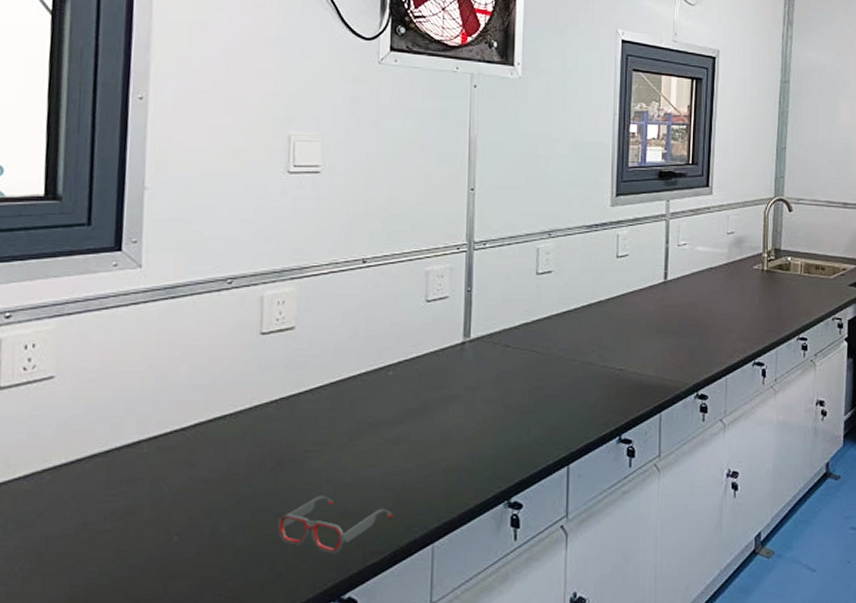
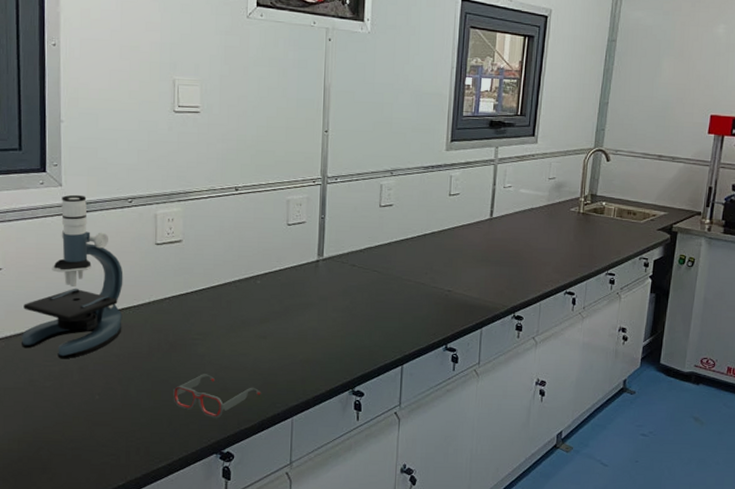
microscope: none [75,277,218,491] -> present [22,194,123,359]

